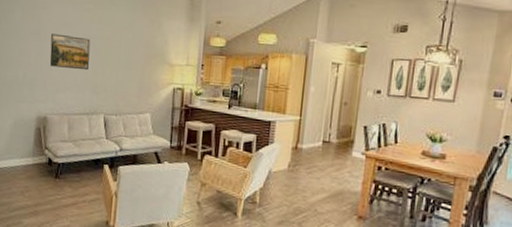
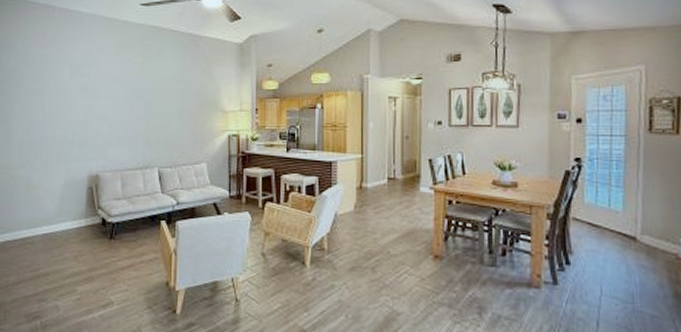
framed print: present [49,33,91,71] -> none [99,89,141,124]

